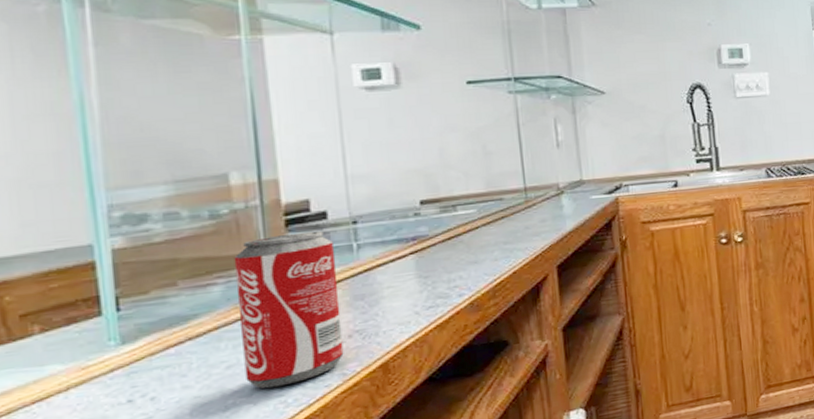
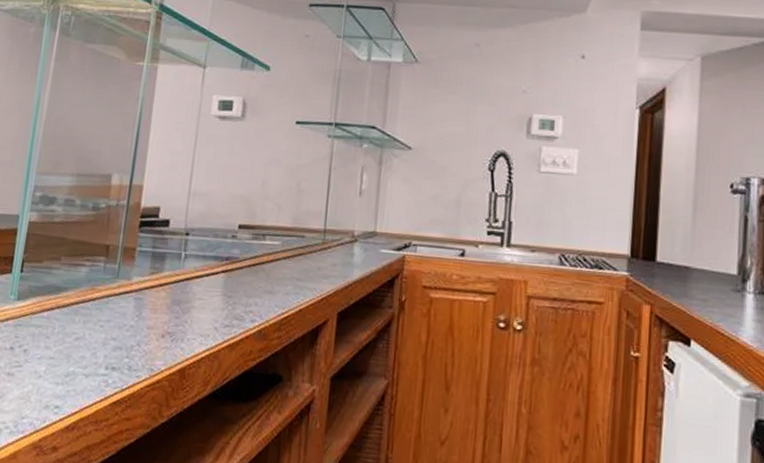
beverage can: present [233,230,344,389] -> none [85,233,169,367]

